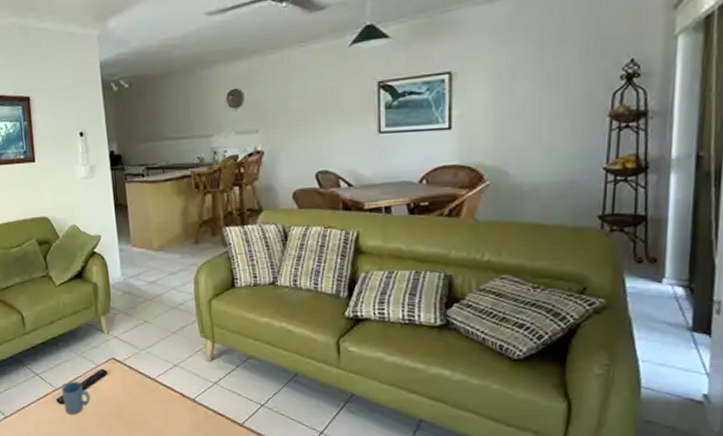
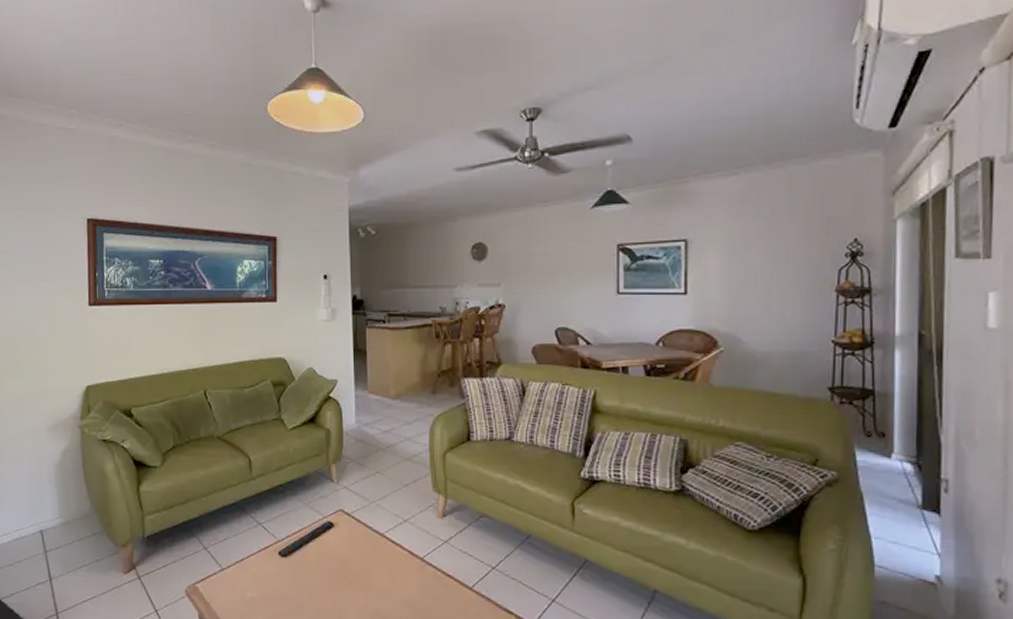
mug: present [62,381,91,415] -> none [285,533,314,570]

